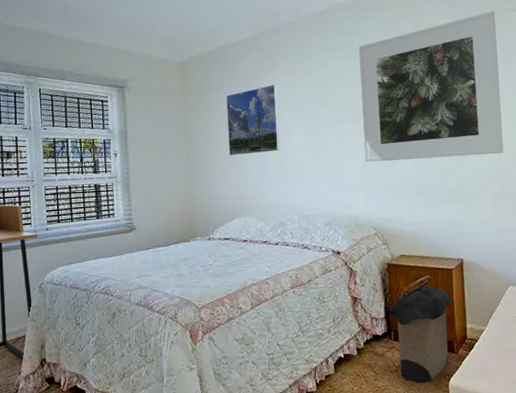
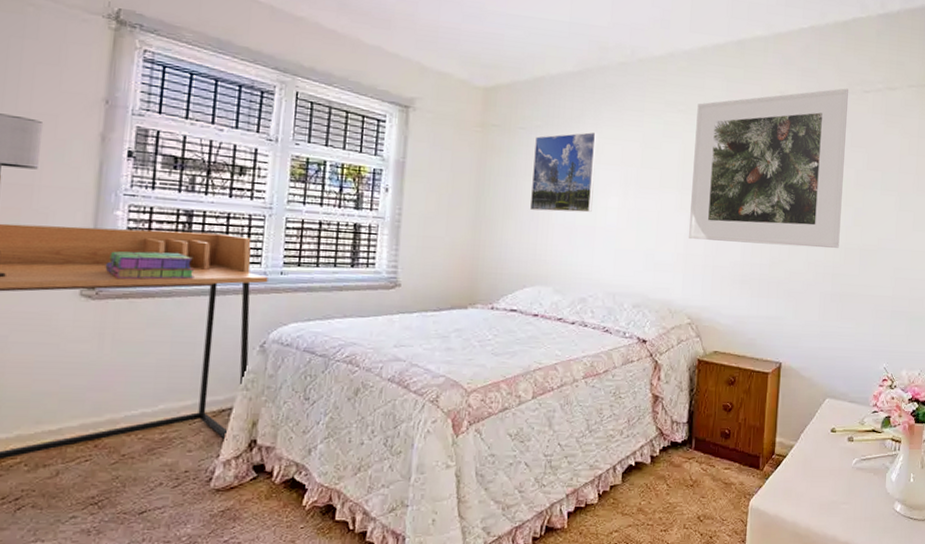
laundry hamper: present [387,275,454,383] -> none [691,377,766,502]

